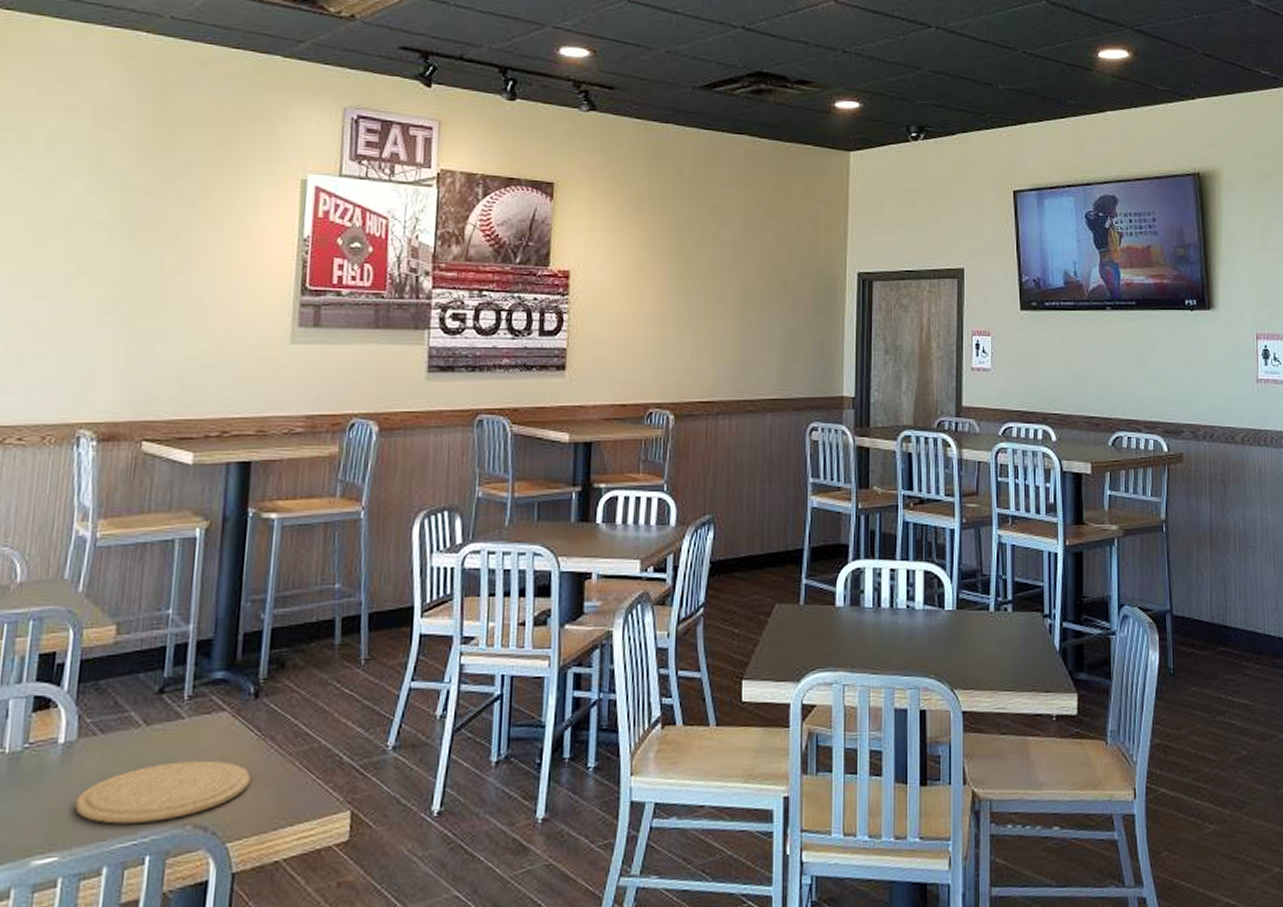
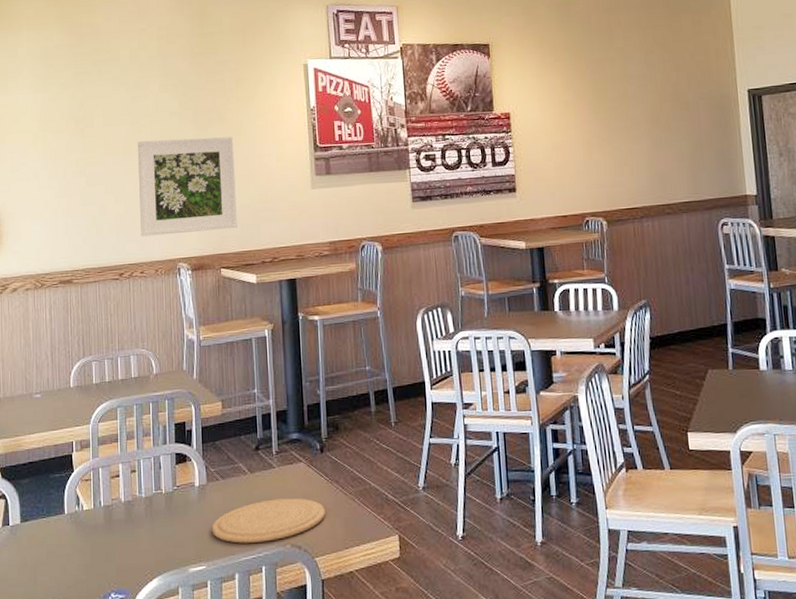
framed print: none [26,257,186,390] -> present [137,136,237,237]

